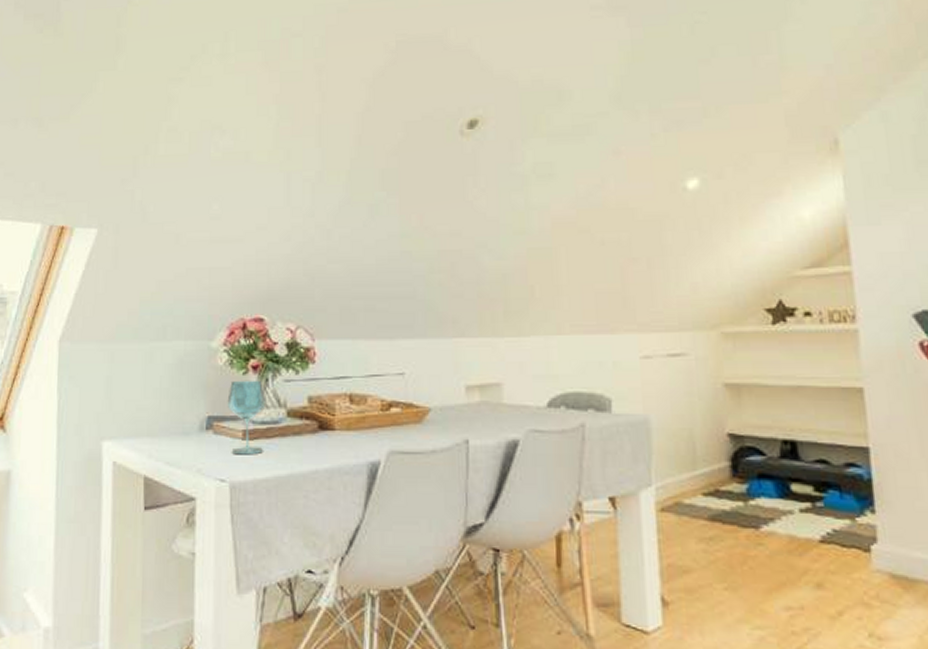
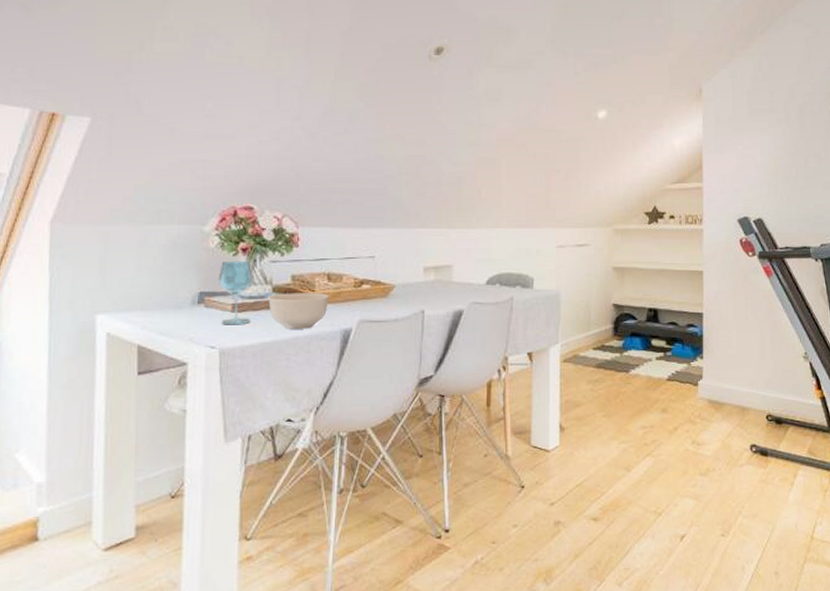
bowl: none [283,417,351,461] -> present [268,293,328,329]

